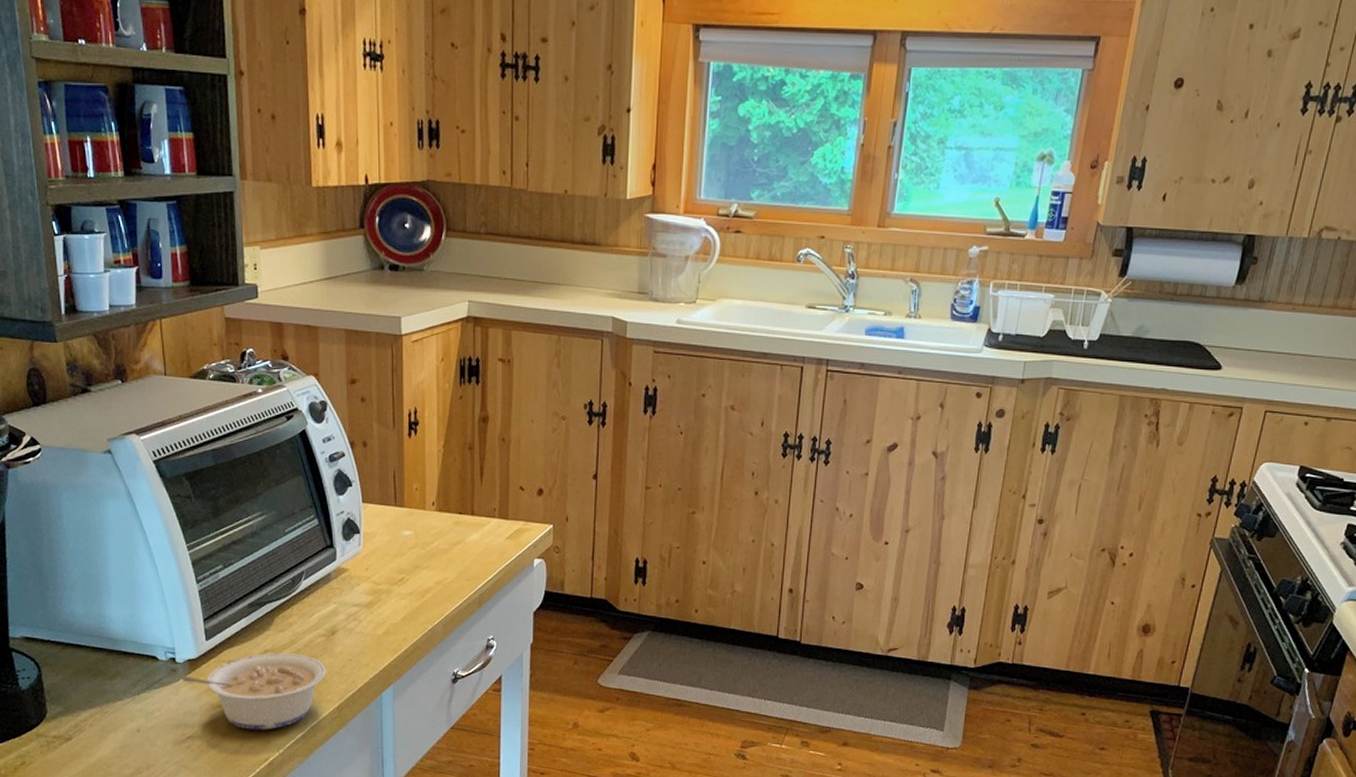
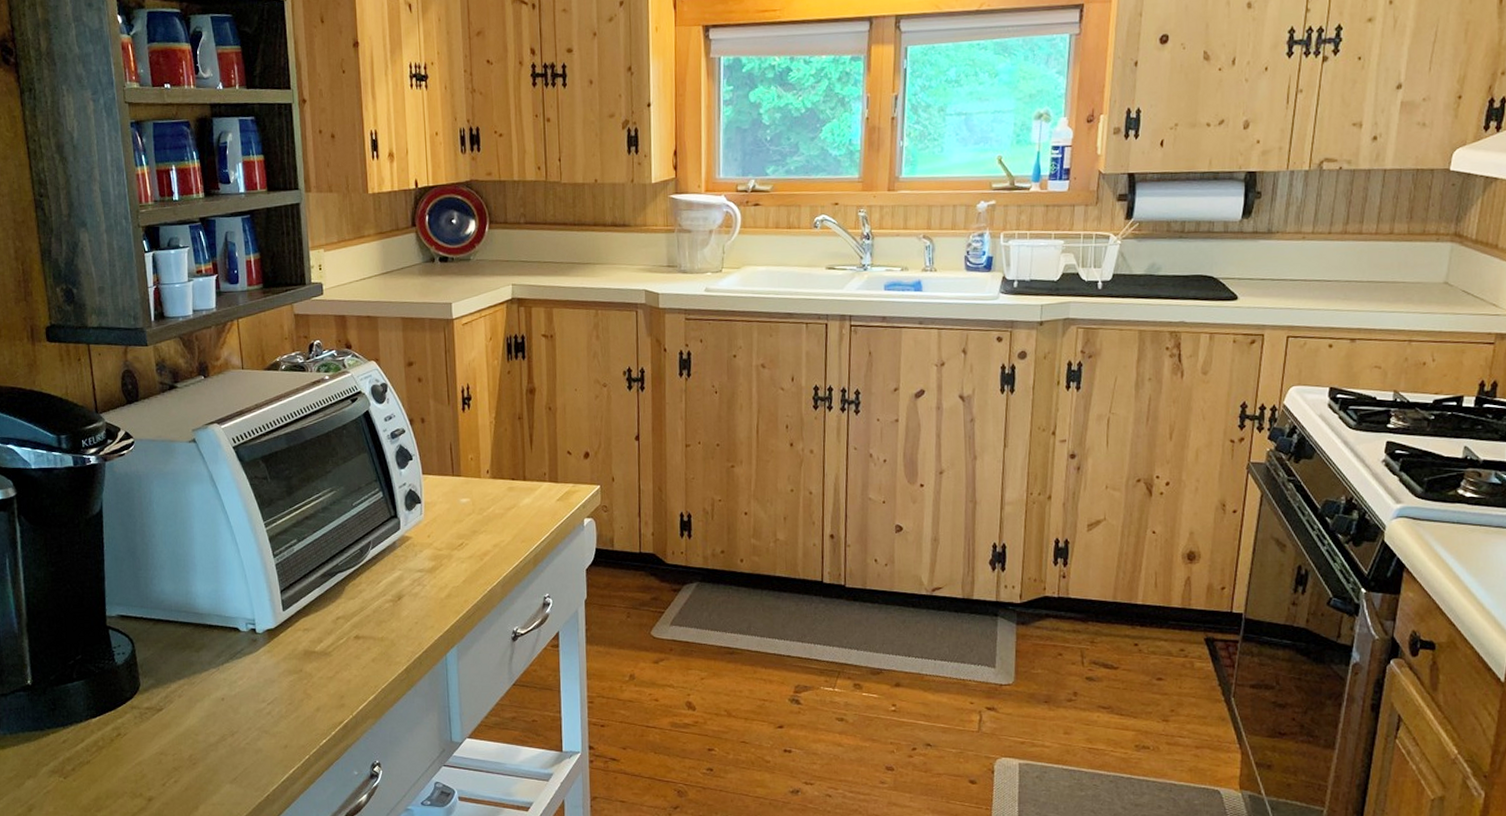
legume: present [179,653,327,730] -> none [259,619,395,694]

